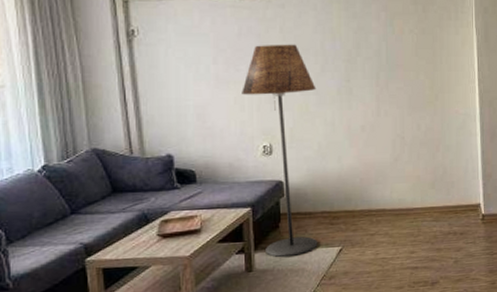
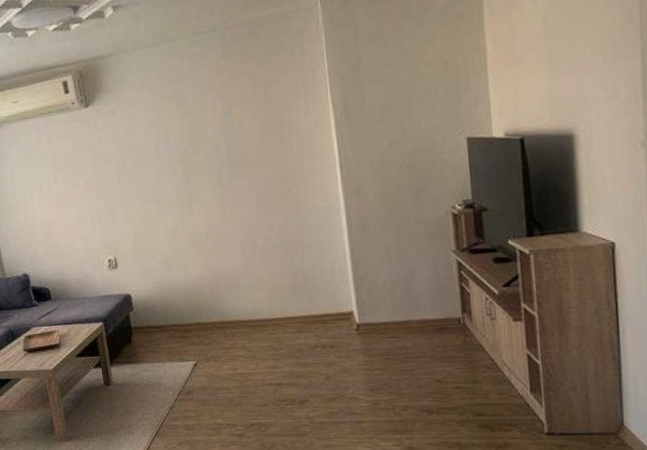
floor lamp: present [242,44,318,258] -> none [82,151,172,372]

